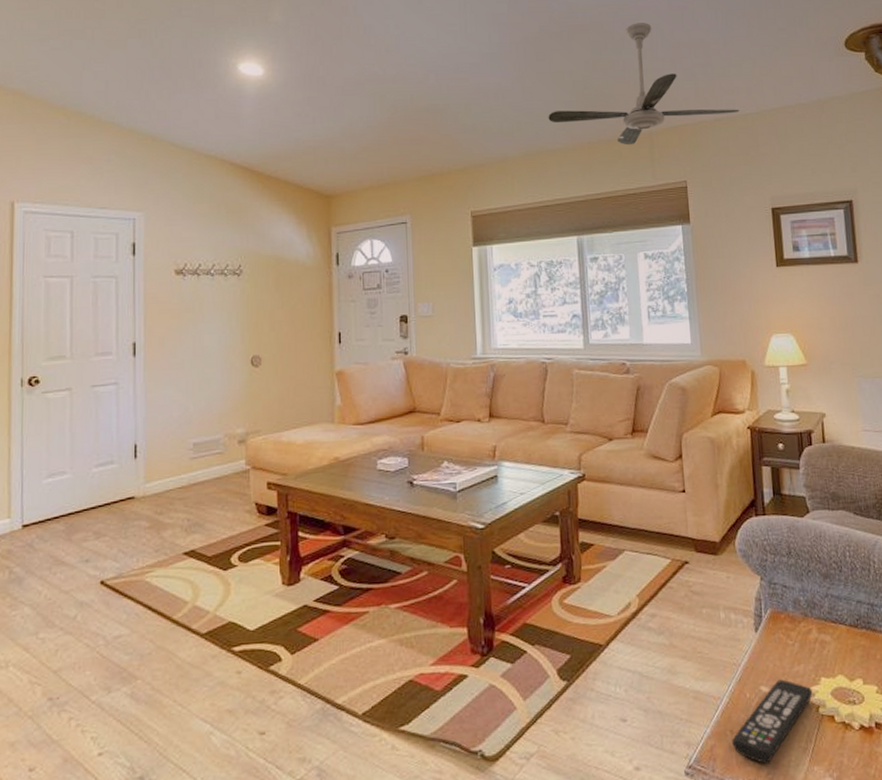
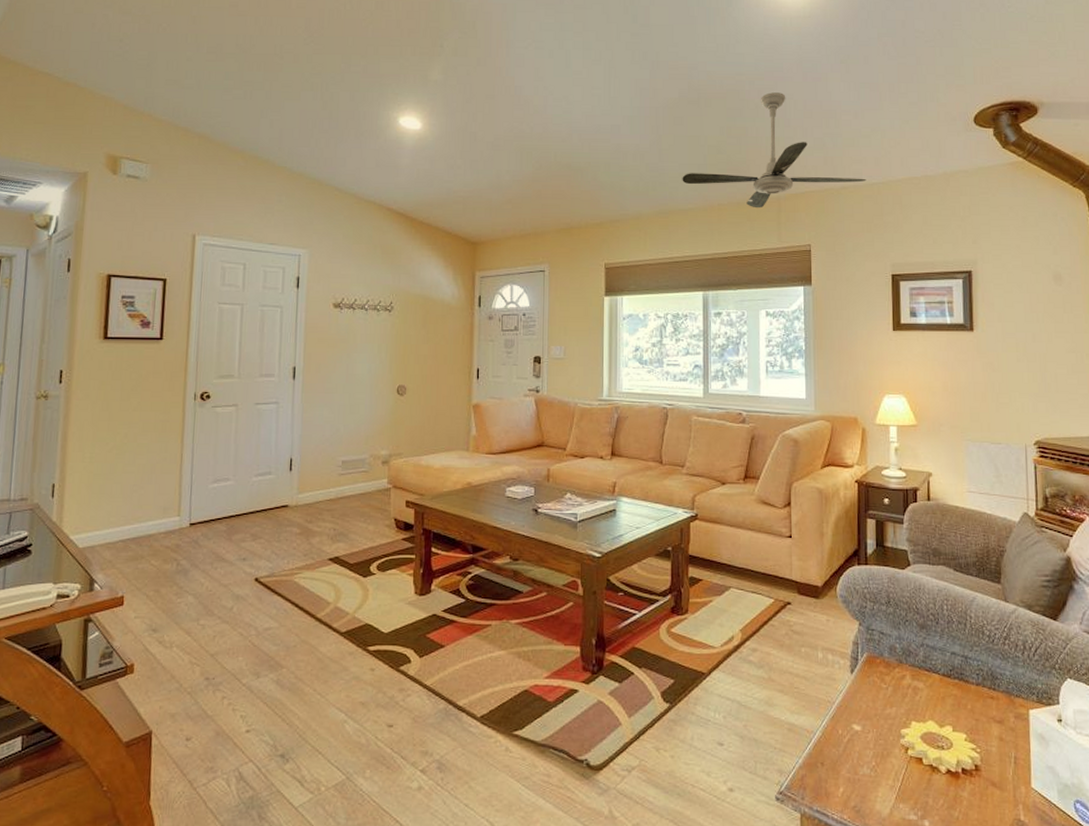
remote control: present [732,679,813,764] -> none [822,720,903,797]

